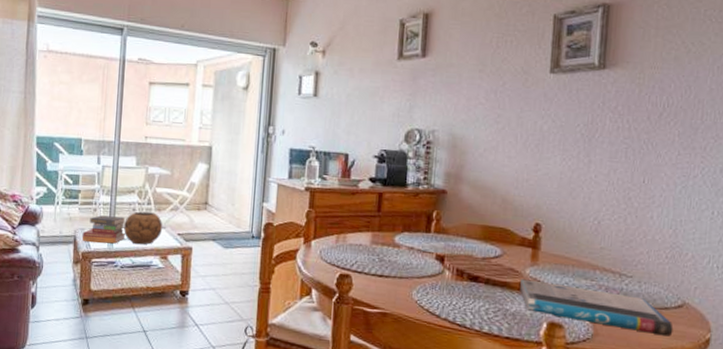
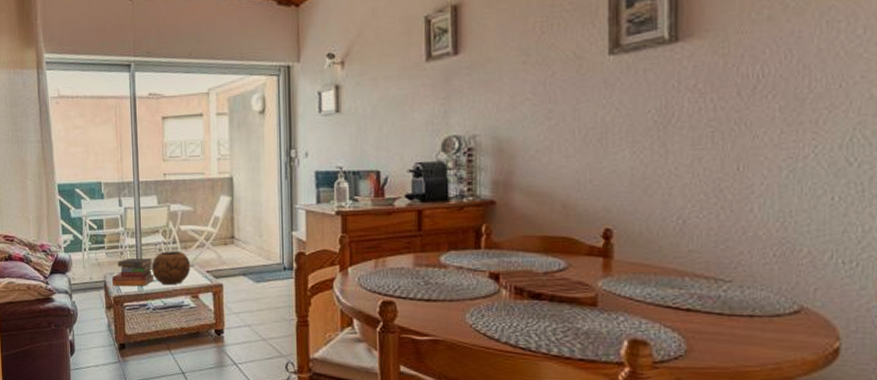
book: present [520,279,674,337] -> none [592,293,790,348]

